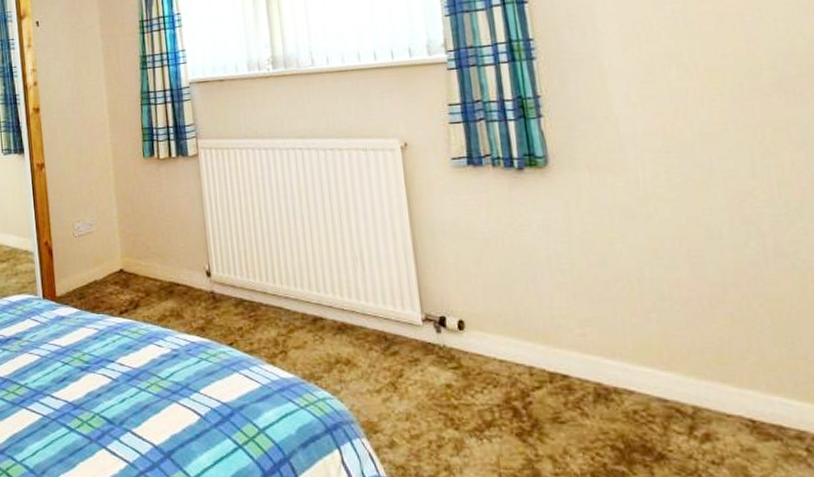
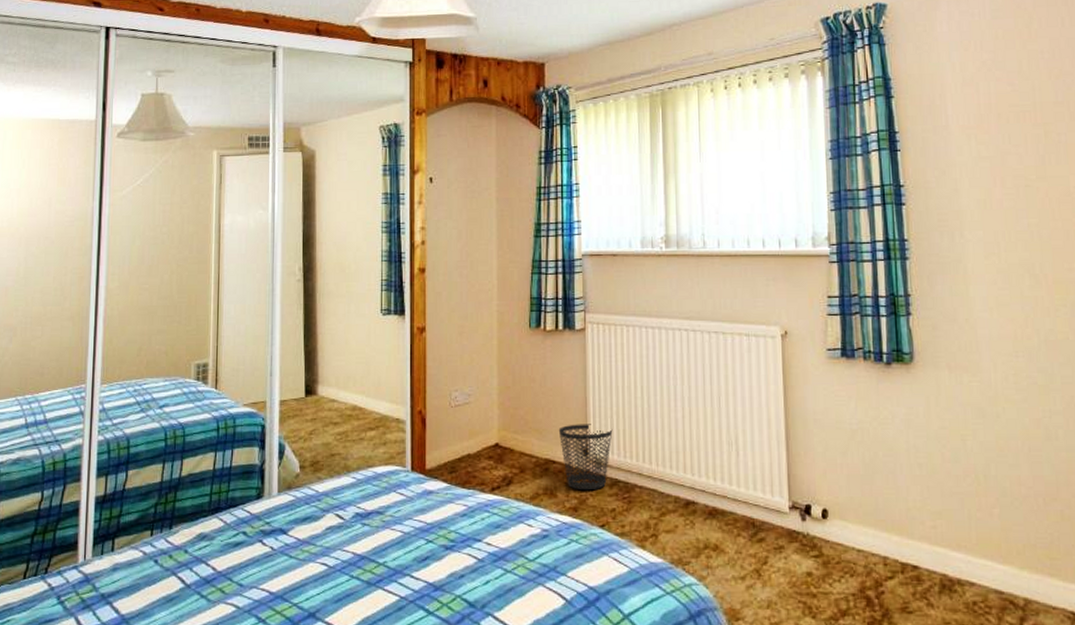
wastebasket: none [179,246,234,311] -> present [558,424,613,491]

